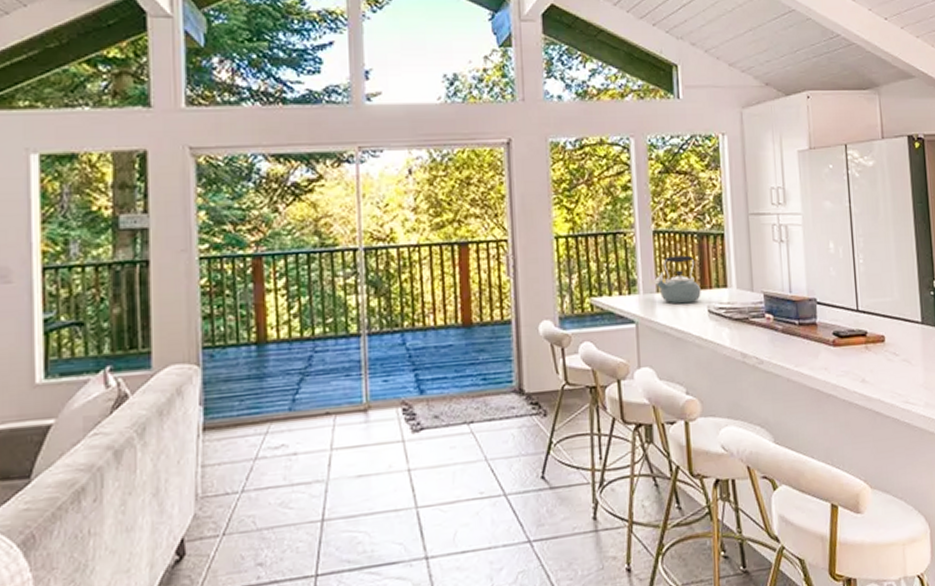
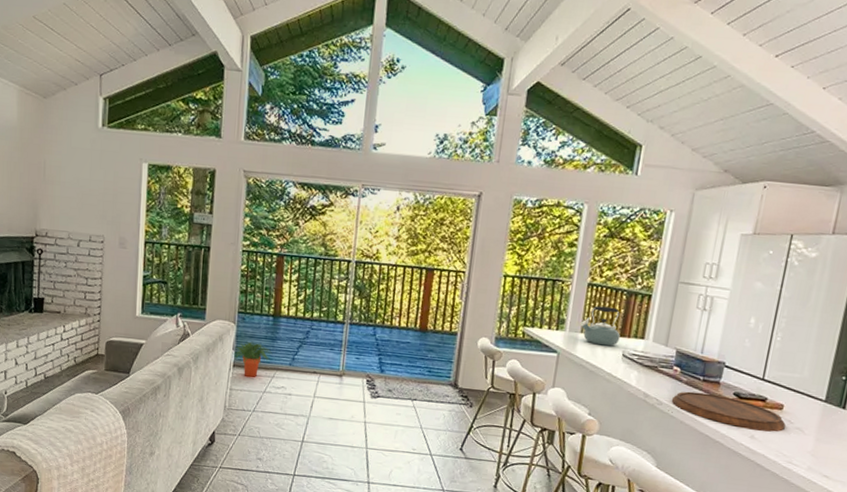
potted plant: none [201,387,262,443] -> present [233,341,273,378]
cutting board: none [773,338,892,373] -> present [672,391,786,432]

